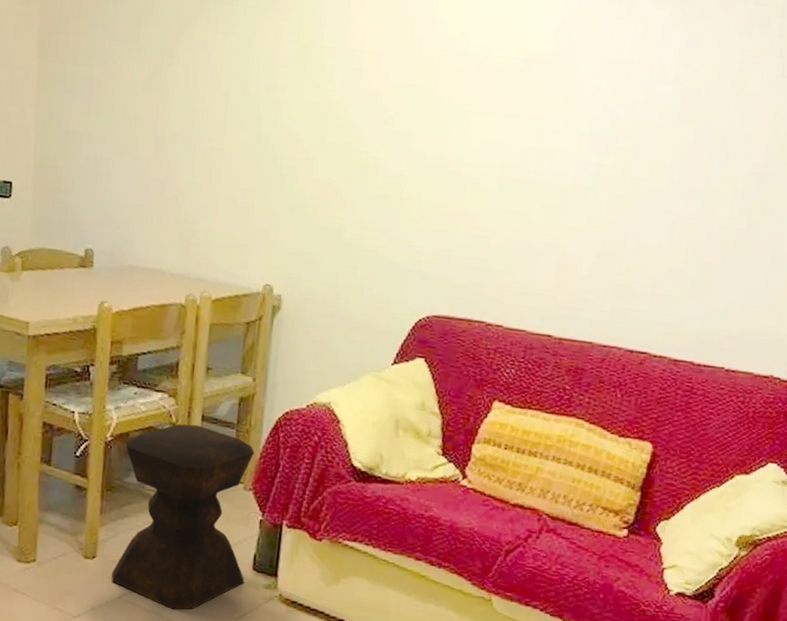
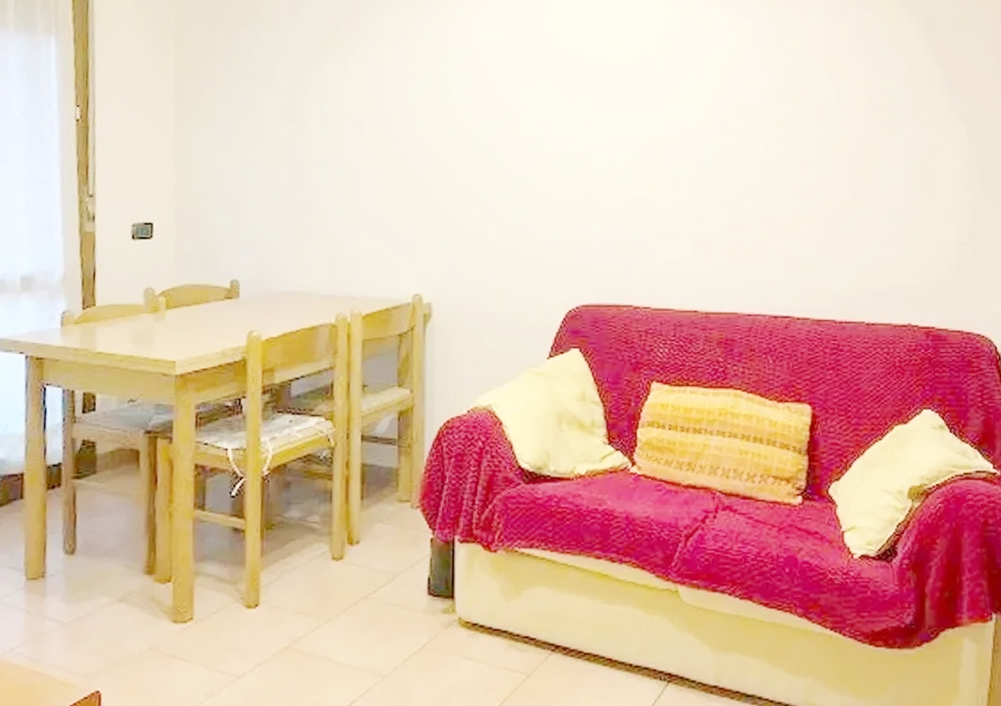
stool: present [111,424,255,610] -> none [277,446,420,652]

